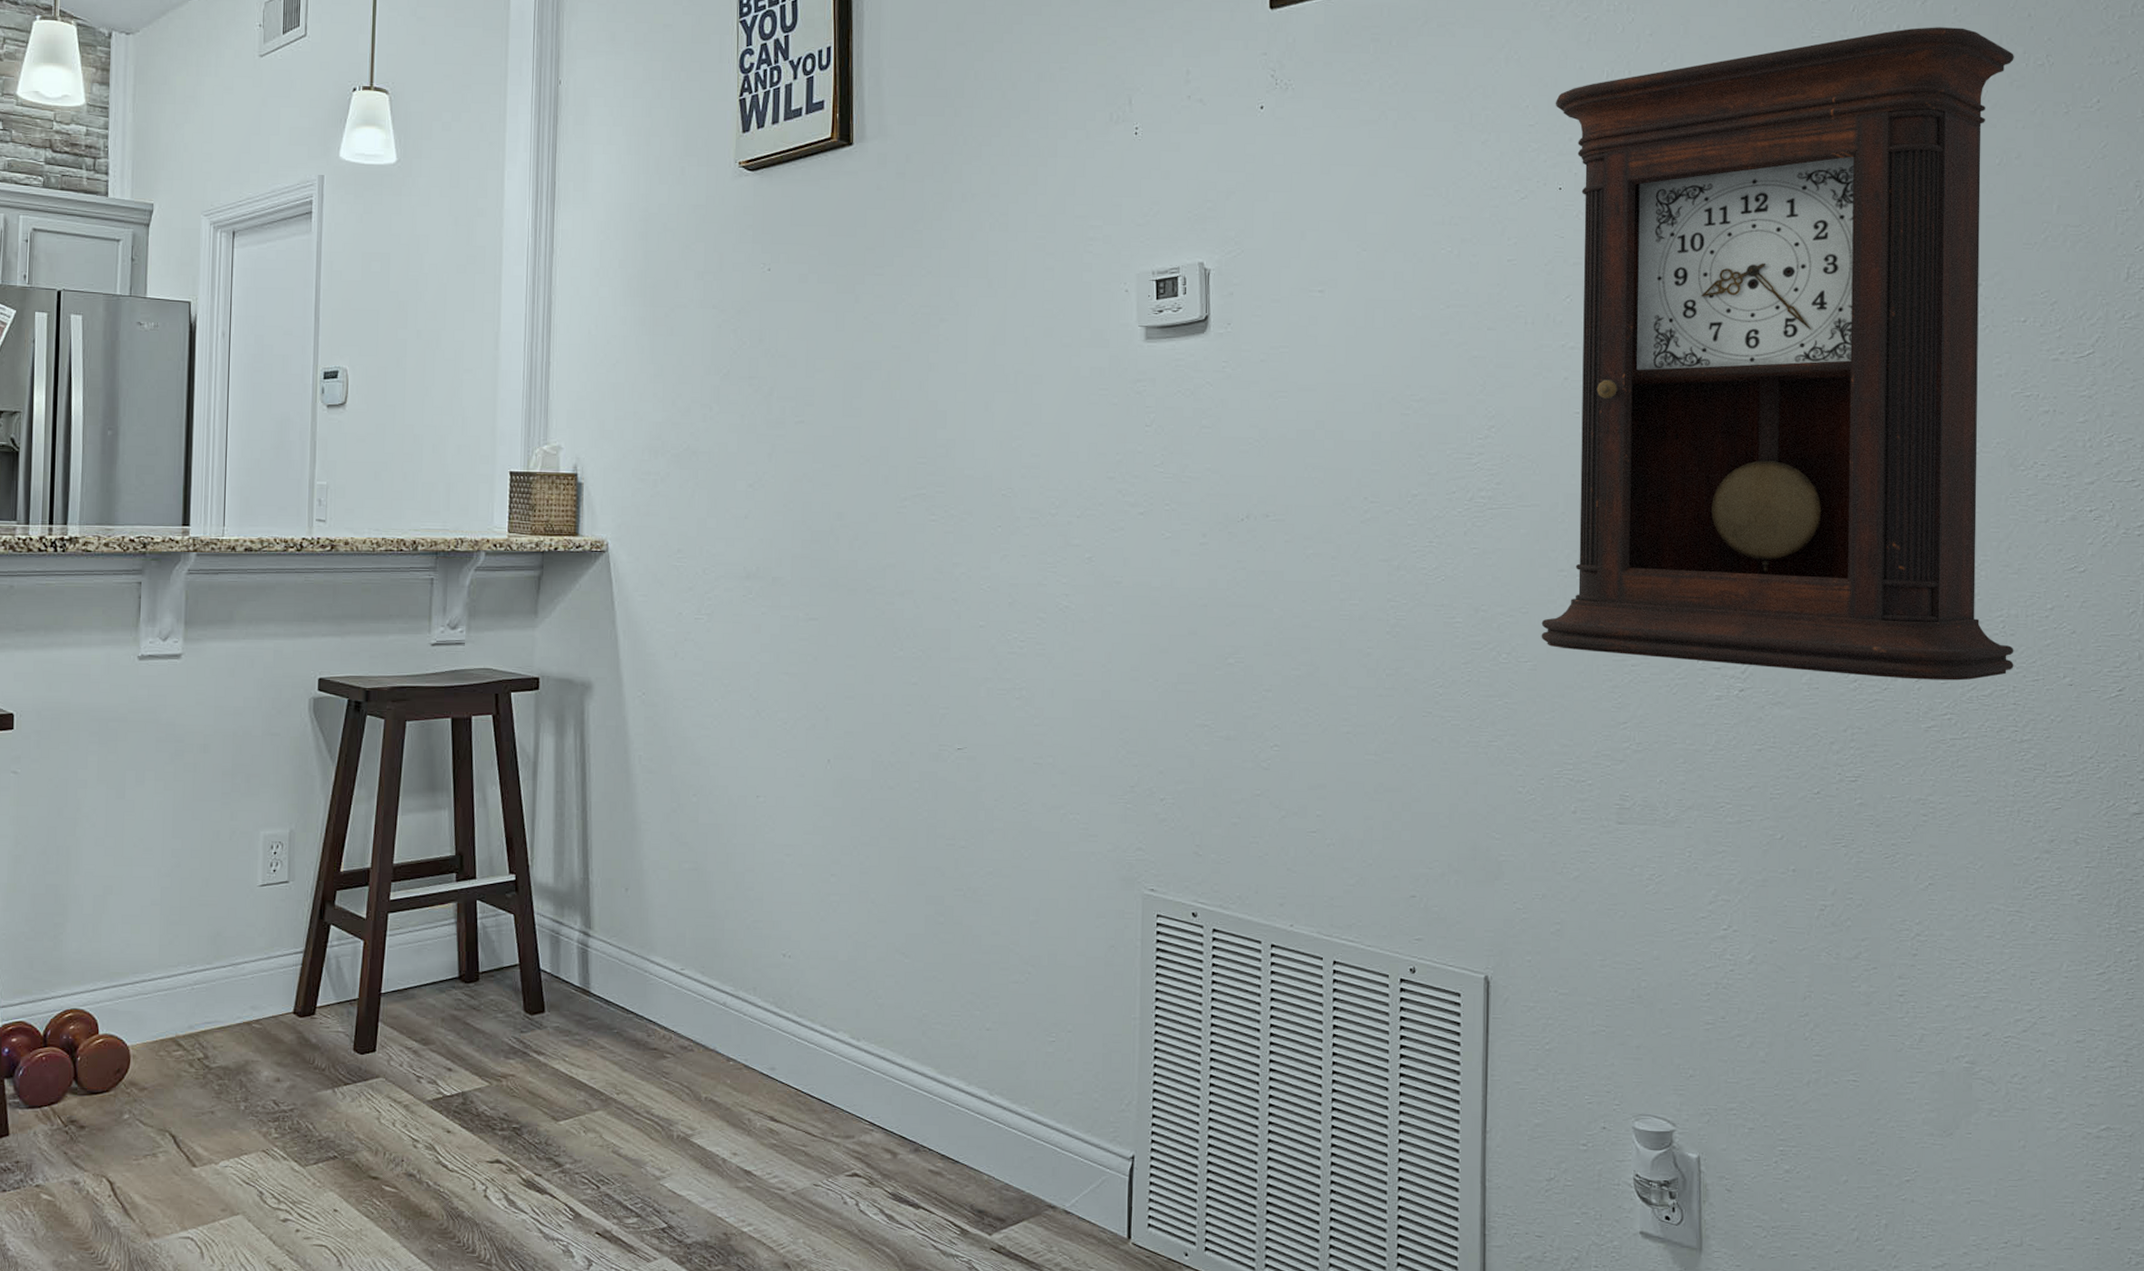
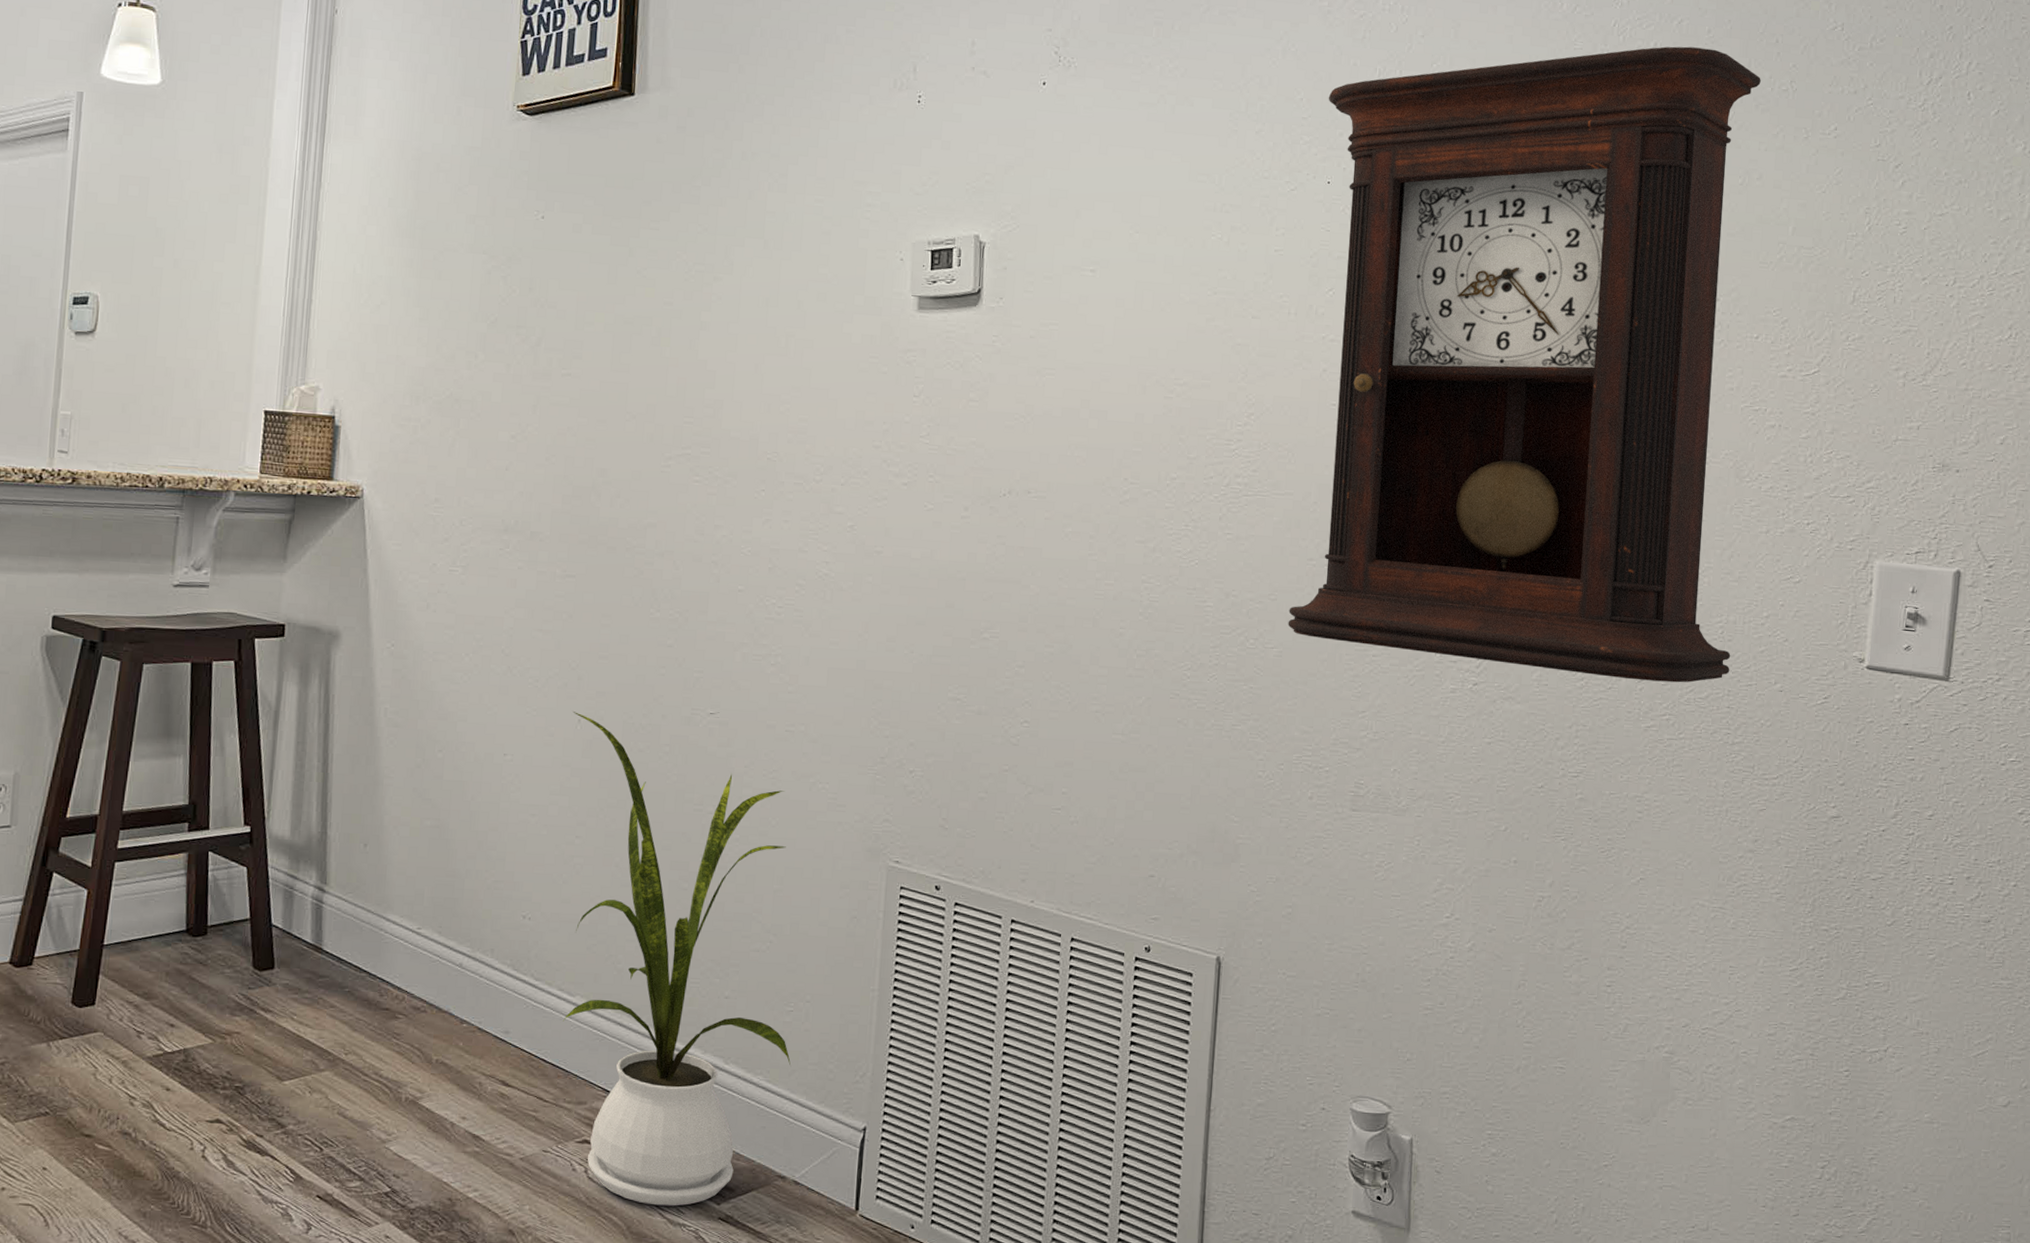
house plant: none [822,752,1055,1237] -> present [563,712,791,1206]

